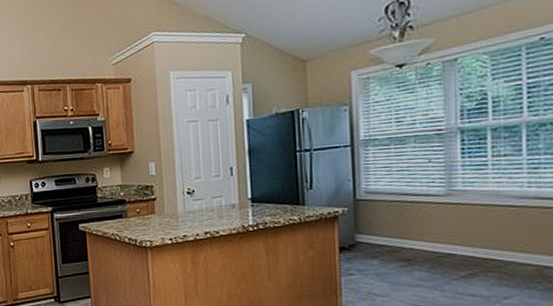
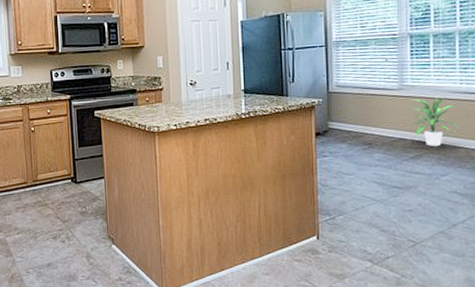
indoor plant: none [462,202,527,263] -> present [411,96,459,146]

